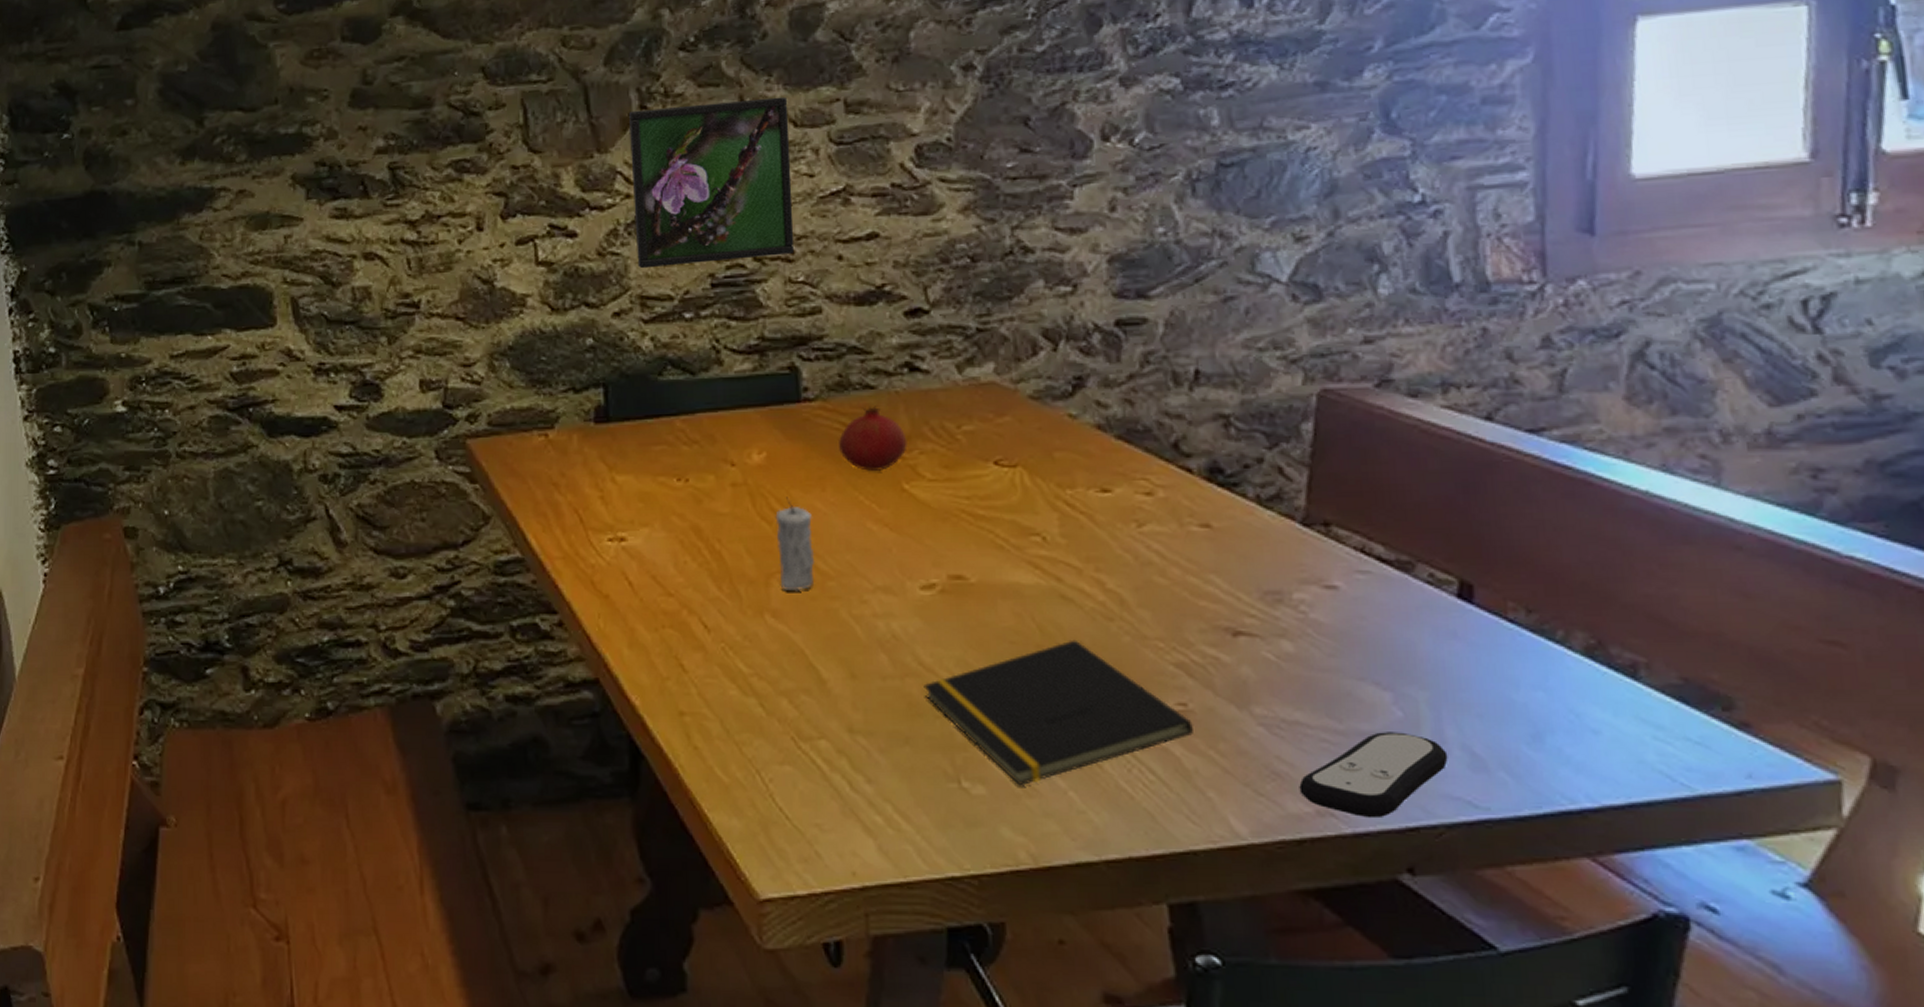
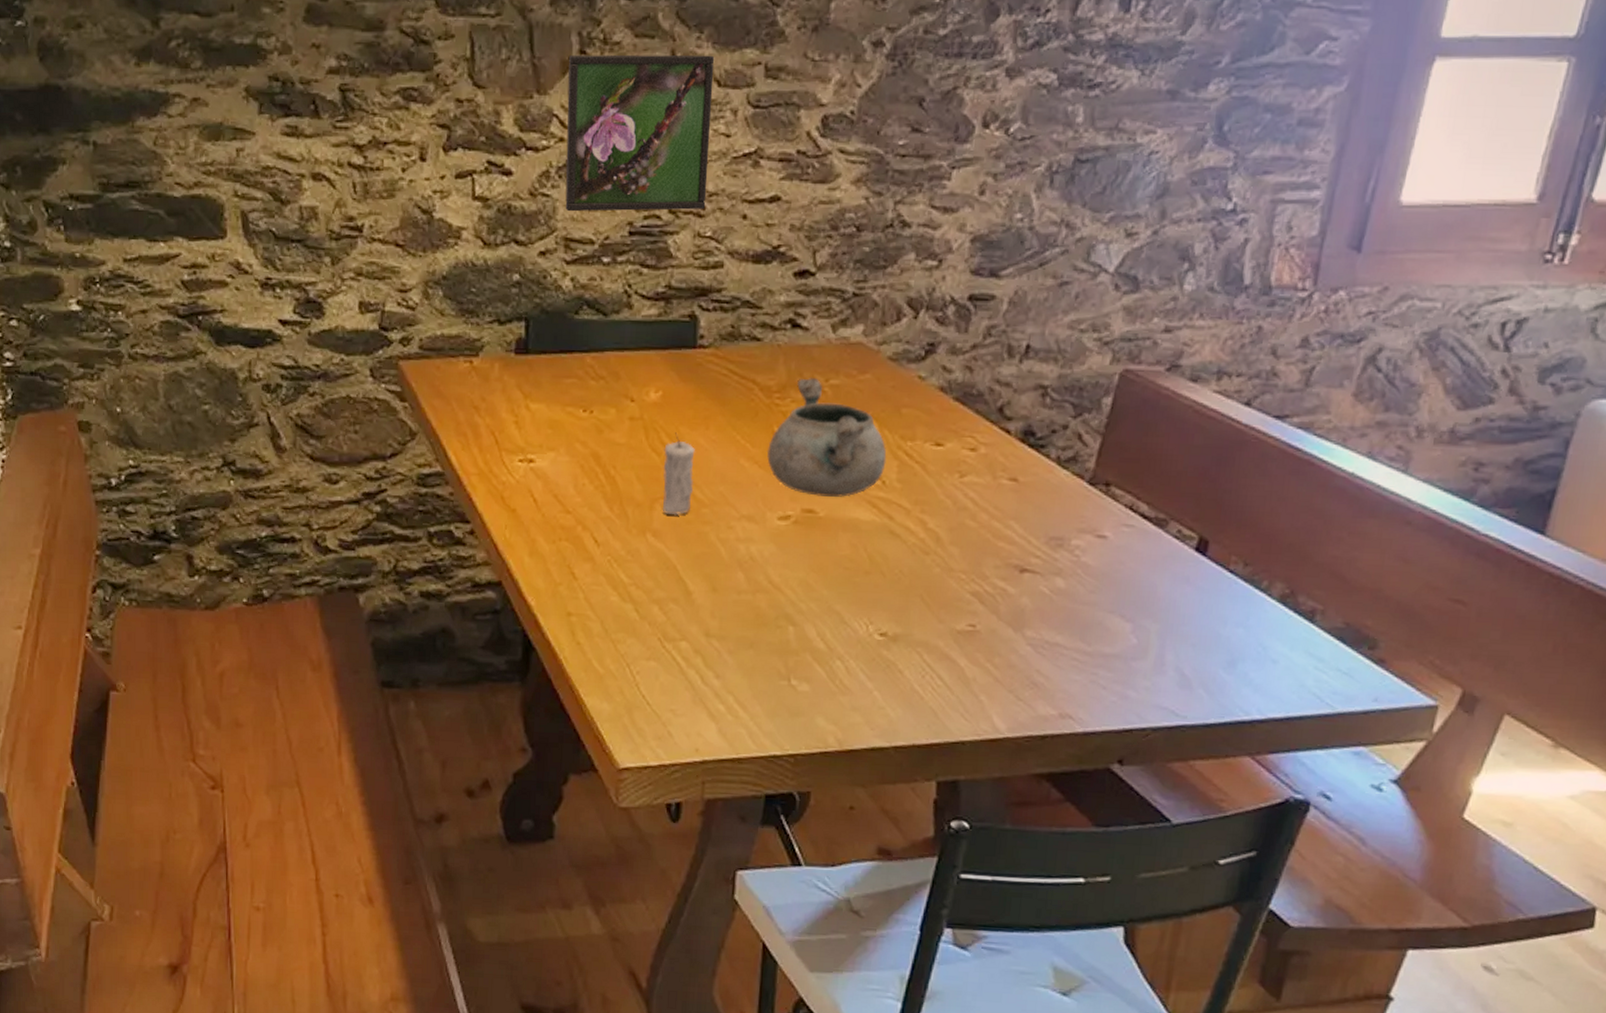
fruit: present [839,405,907,471] -> none [724,356,783,415]
decorative bowl: none [897,424,1044,559] -> present [766,377,887,497]
notepad: present [923,639,1194,786] -> none [770,568,979,686]
remote control: present [1299,732,1448,819] -> none [1049,654,1164,721]

